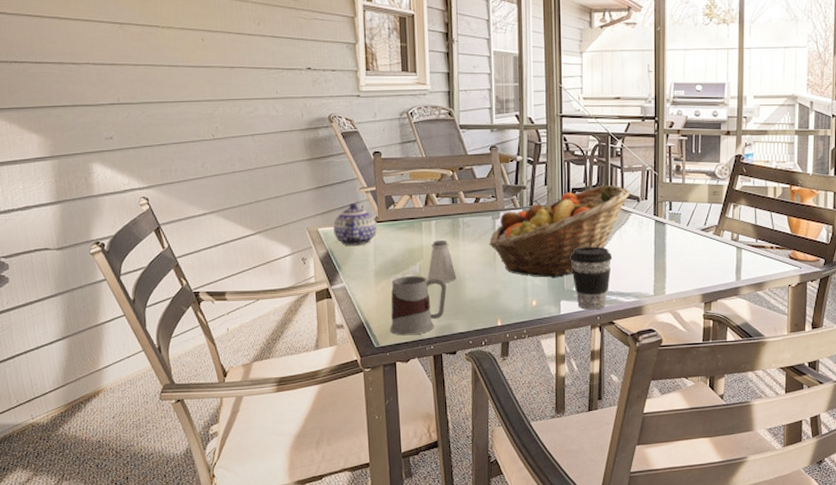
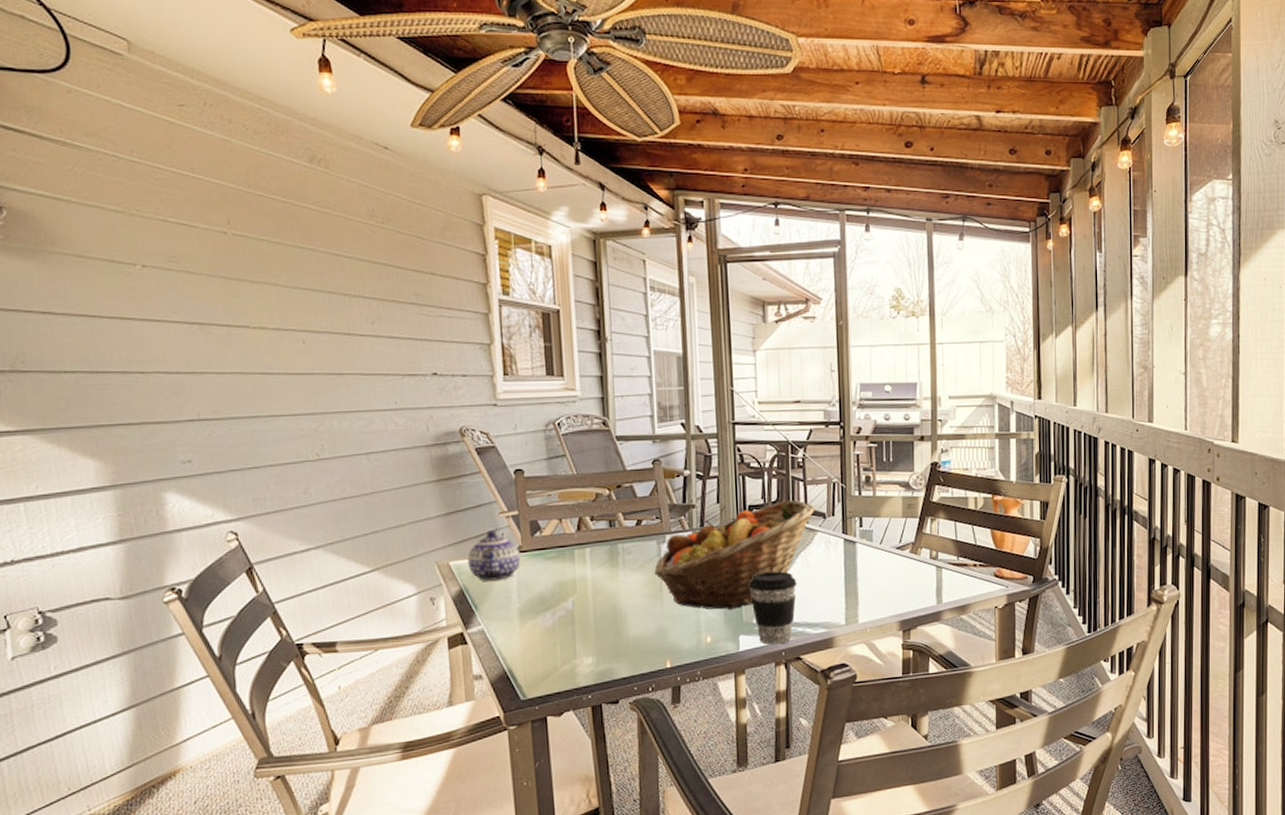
mug: present [390,276,447,336] -> none [538,613,606,685]
saltshaker: present [427,241,457,282] -> none [582,571,617,620]

